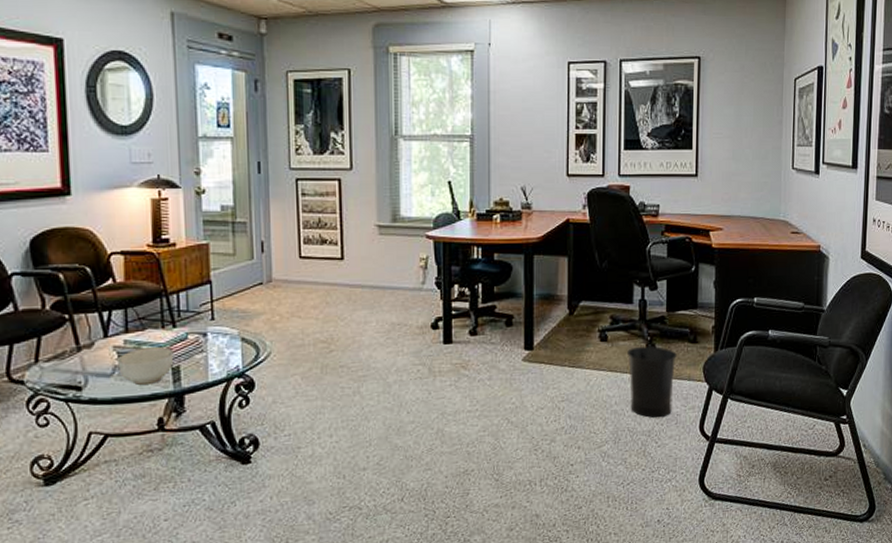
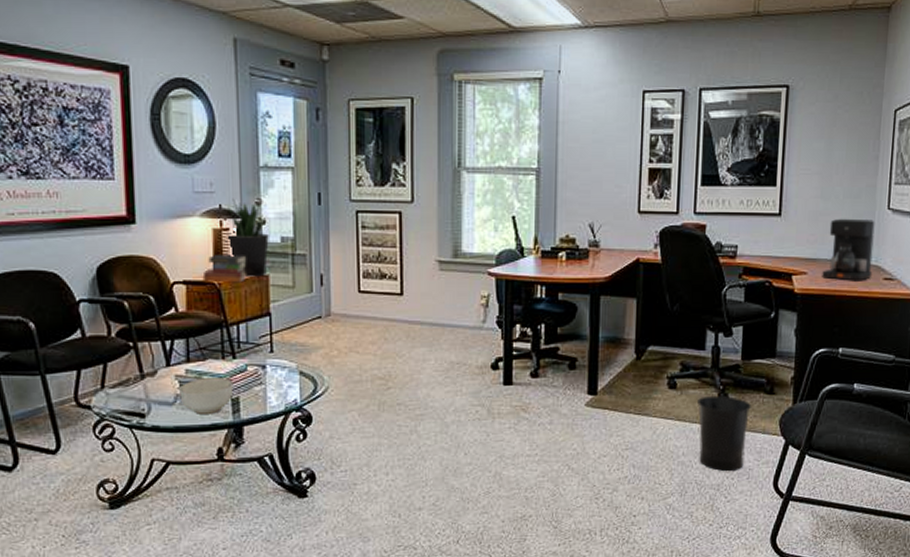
books: none [141,224,186,253] -> present [202,255,246,283]
planter: none [164,168,209,246] -> present [225,198,269,277]
coffee maker: none [736,177,782,236] -> present [822,218,875,281]

